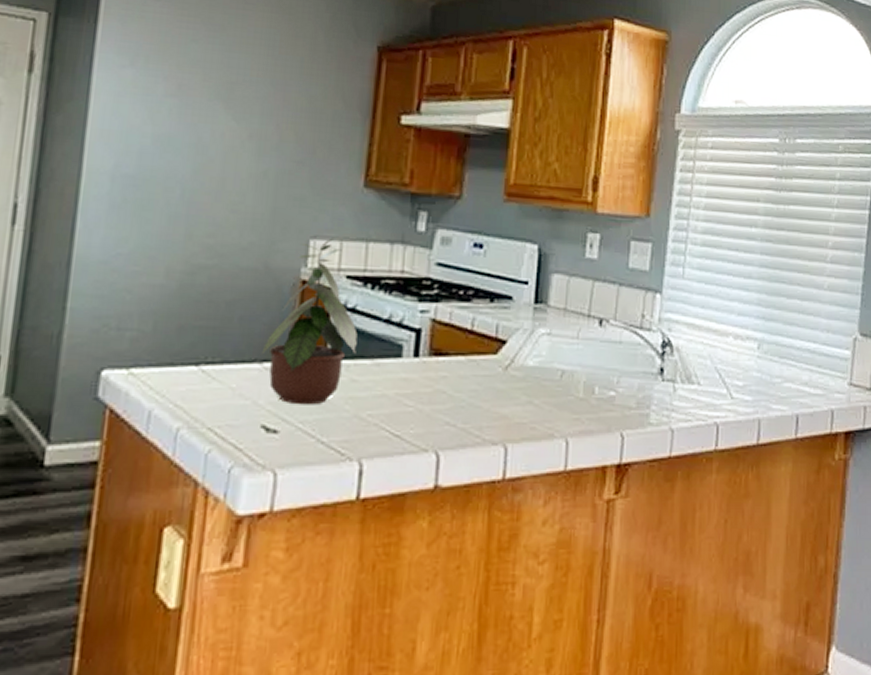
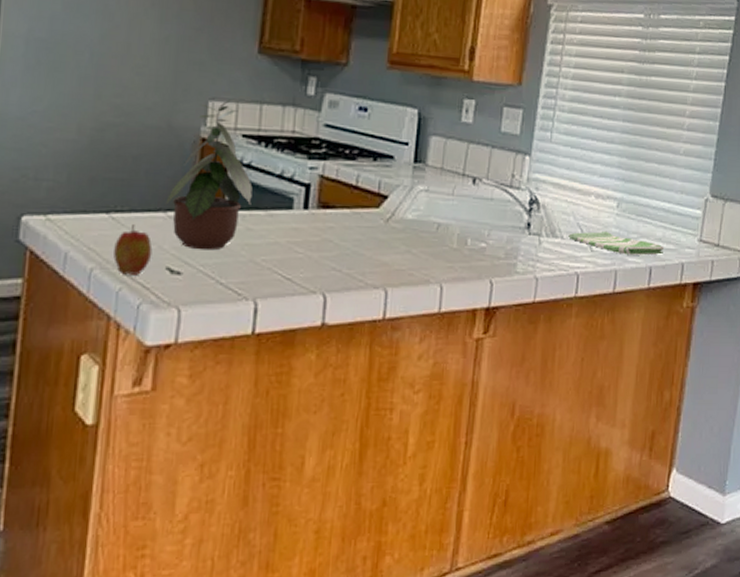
apple: none [203,378,247,435] -> present [113,224,153,275]
dish towel: none [706,375,810,402] -> present [568,231,663,256]

